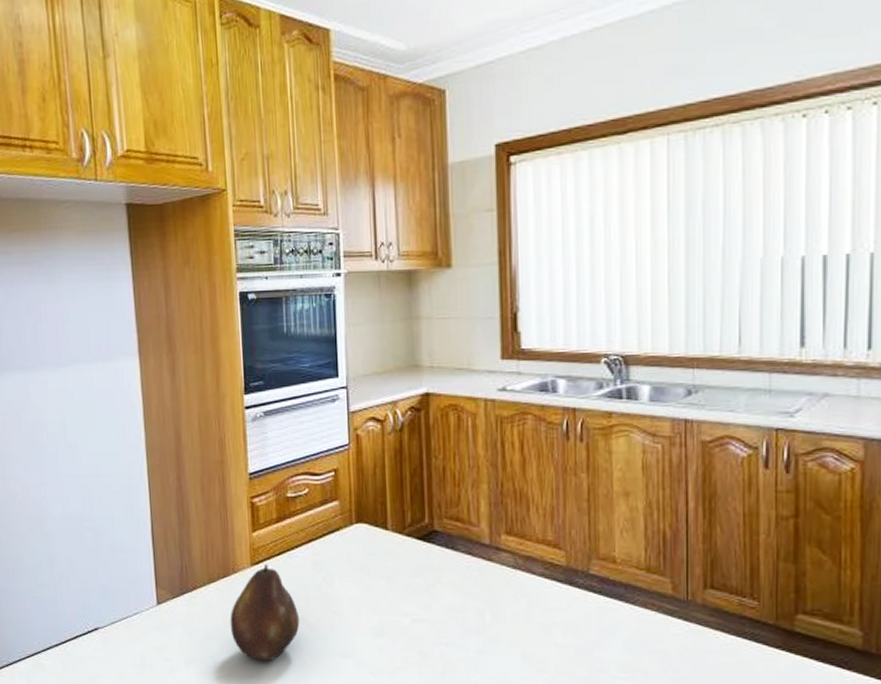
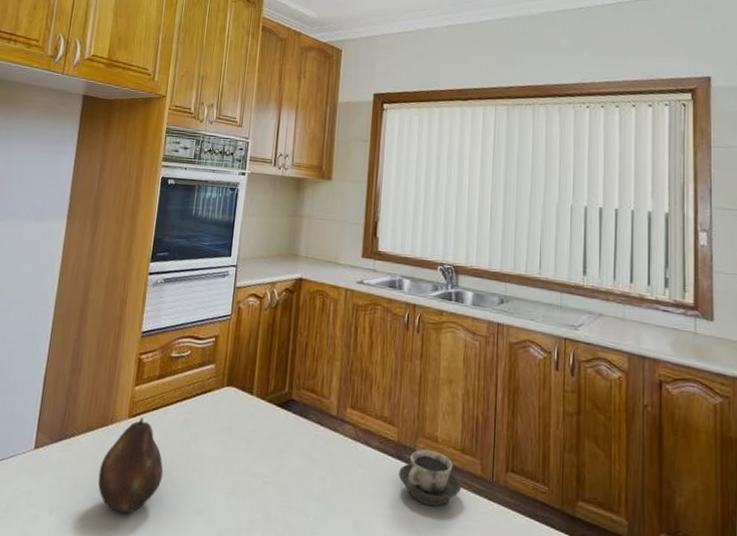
cup: none [571,572,650,632] -> present [399,449,462,507]

